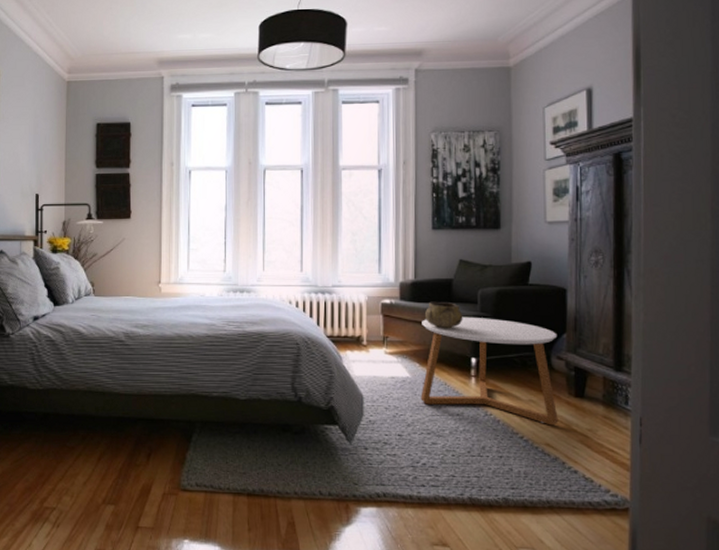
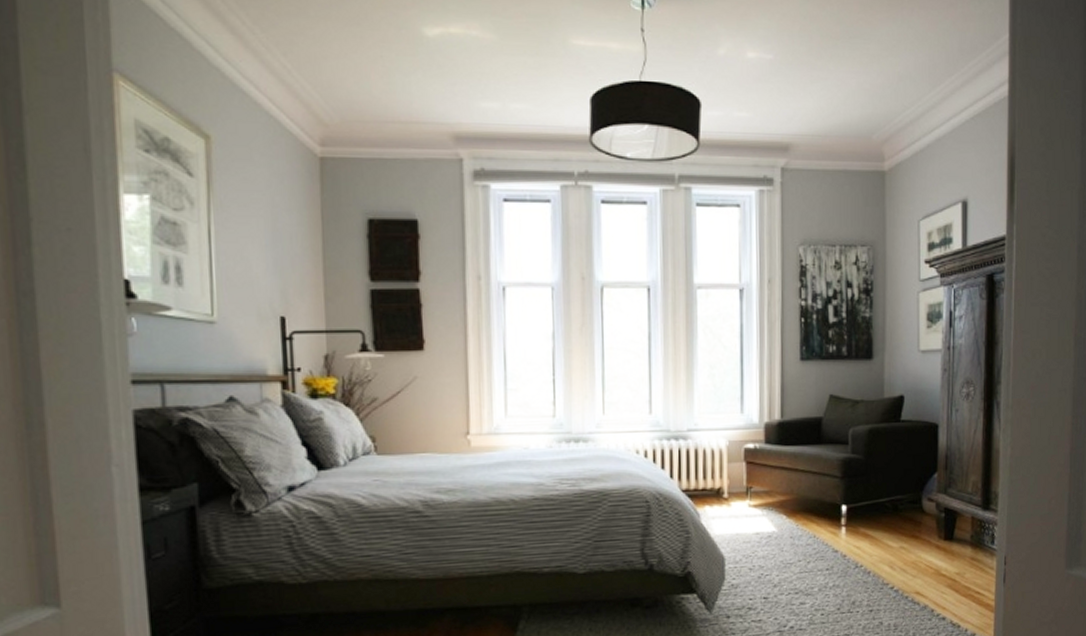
coffee table: present [420,317,558,426] -> none [788,459,929,573]
decorative bowl: present [425,301,463,329] -> none [793,443,833,475]

